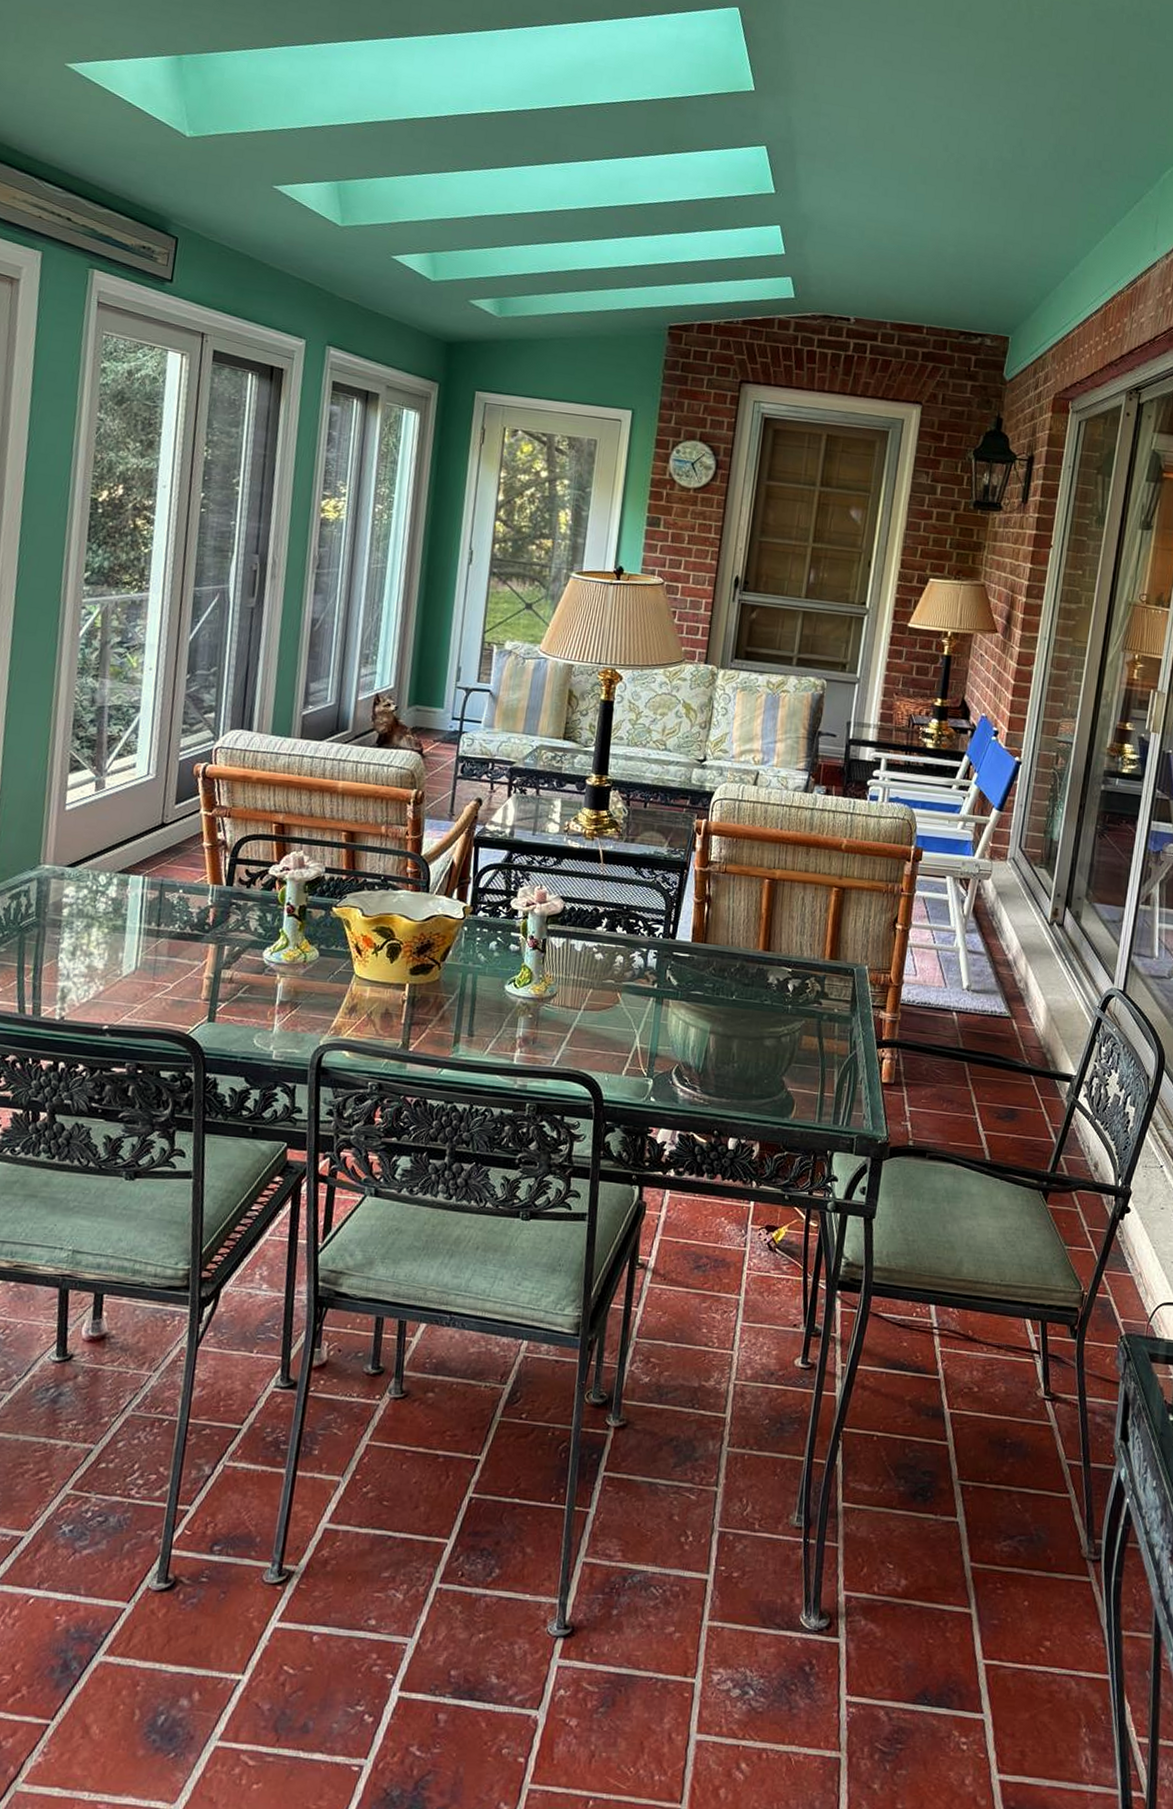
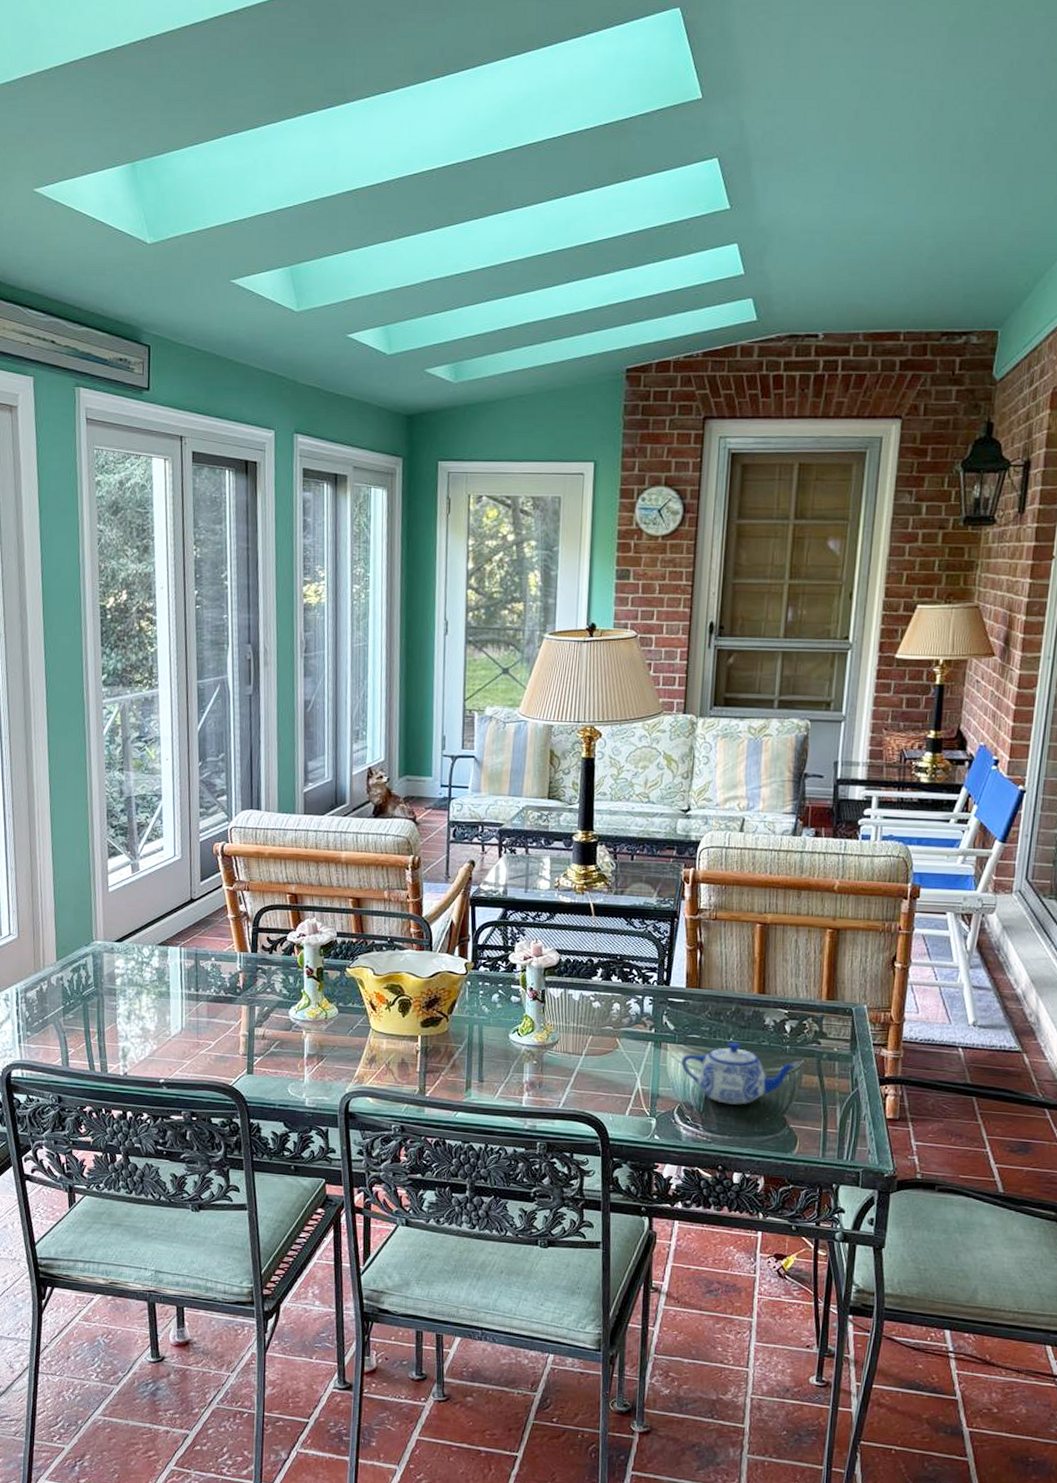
teapot: none [682,999,799,1066] -> present [681,1041,799,1105]

